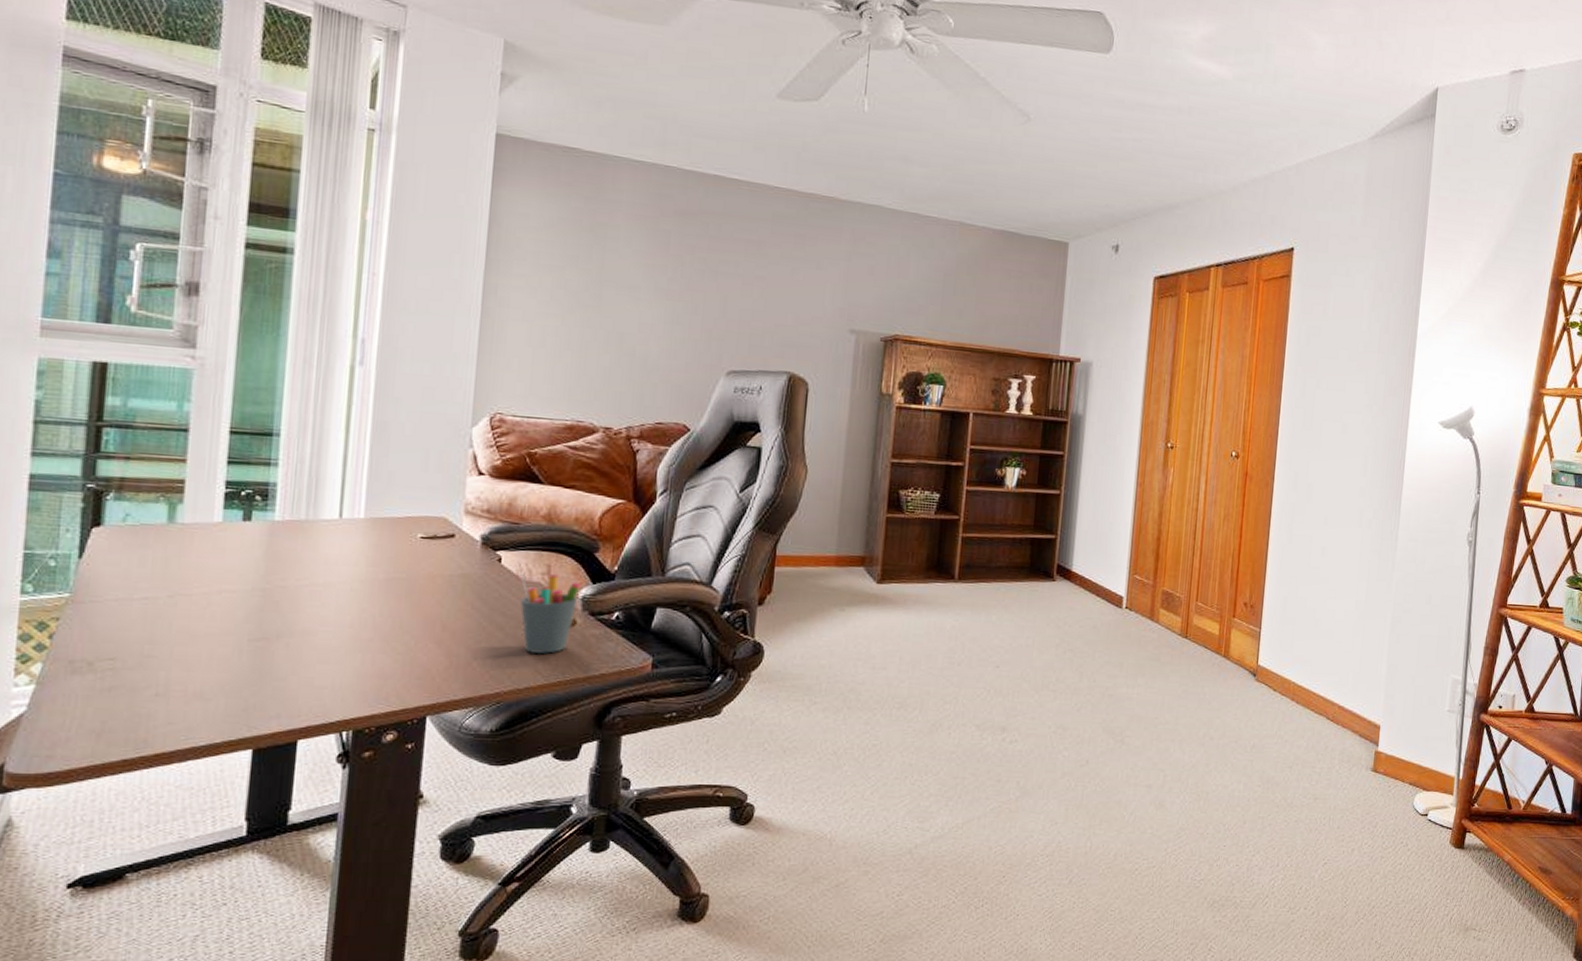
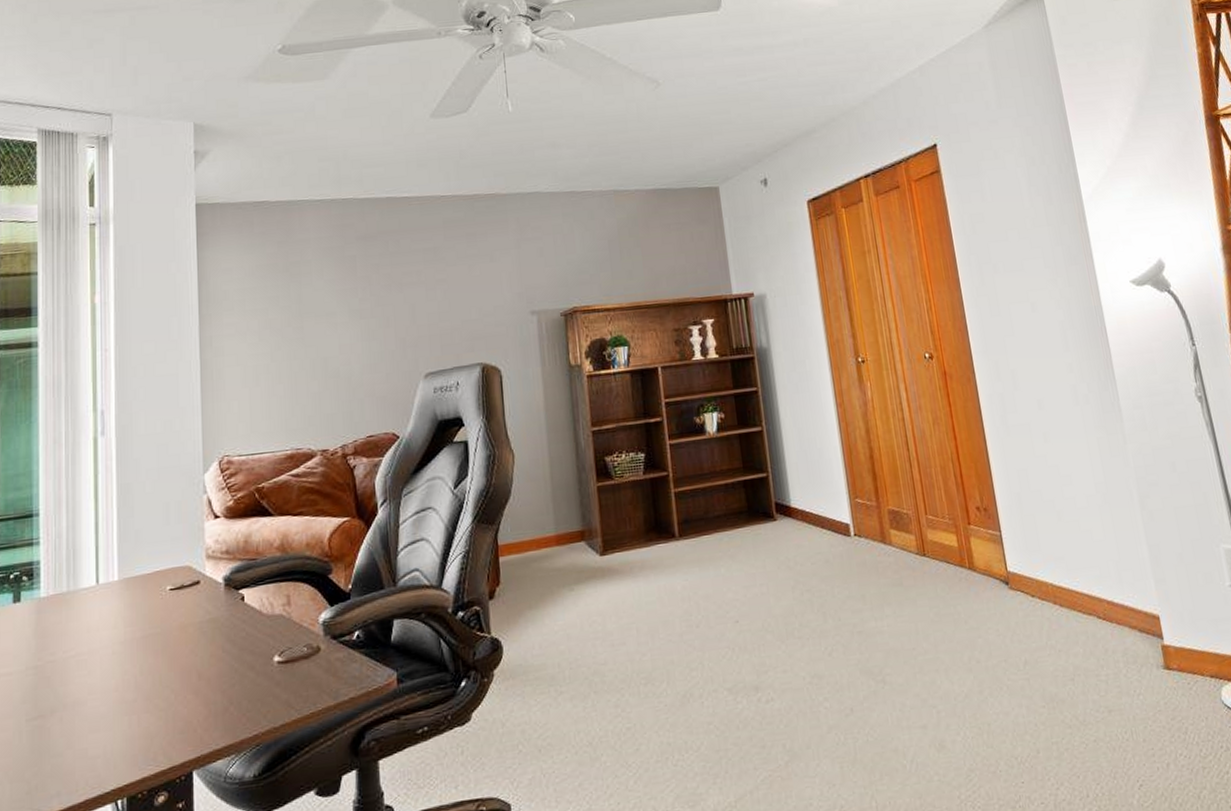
pen holder: present [519,571,581,655] -> none [263,603,320,689]

